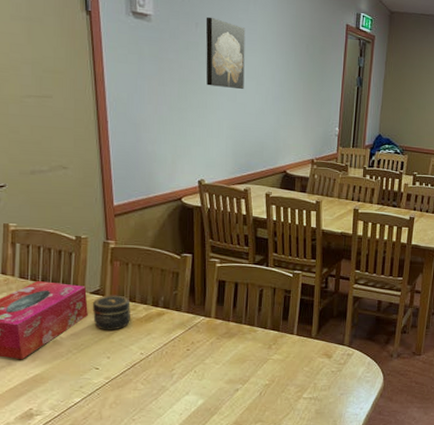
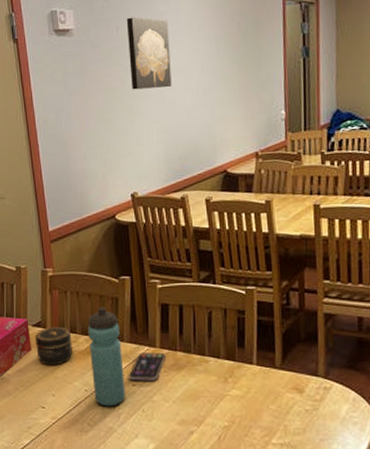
water bottle: none [147,279,180,368] -> present [87,306,125,407]
smartphone: none [183,321,220,346] -> present [128,351,166,381]

